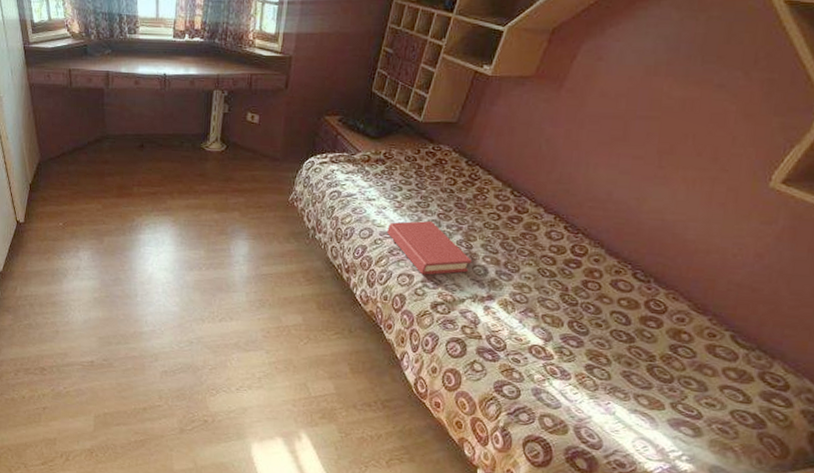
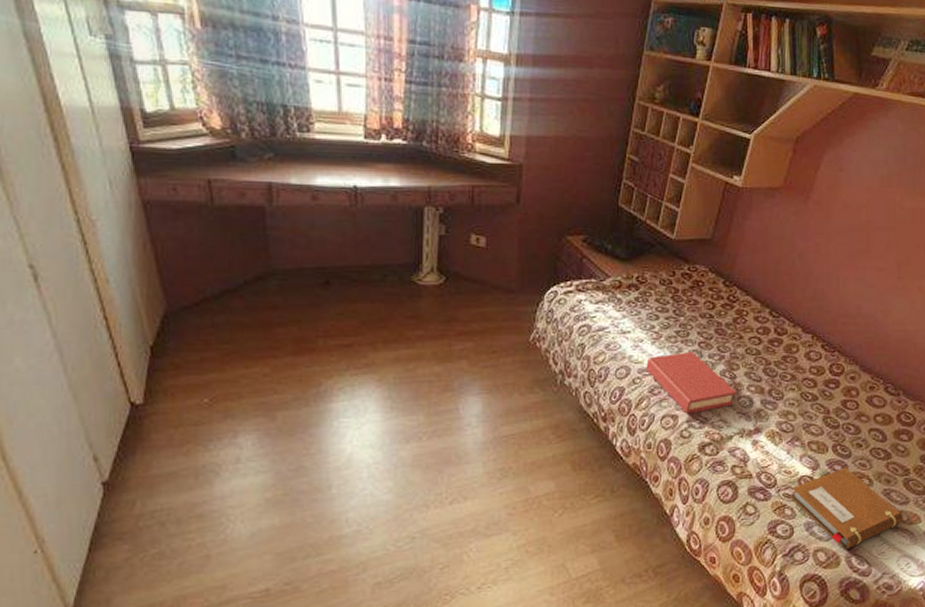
notebook: none [519,343,644,421] -> present [790,467,904,550]

